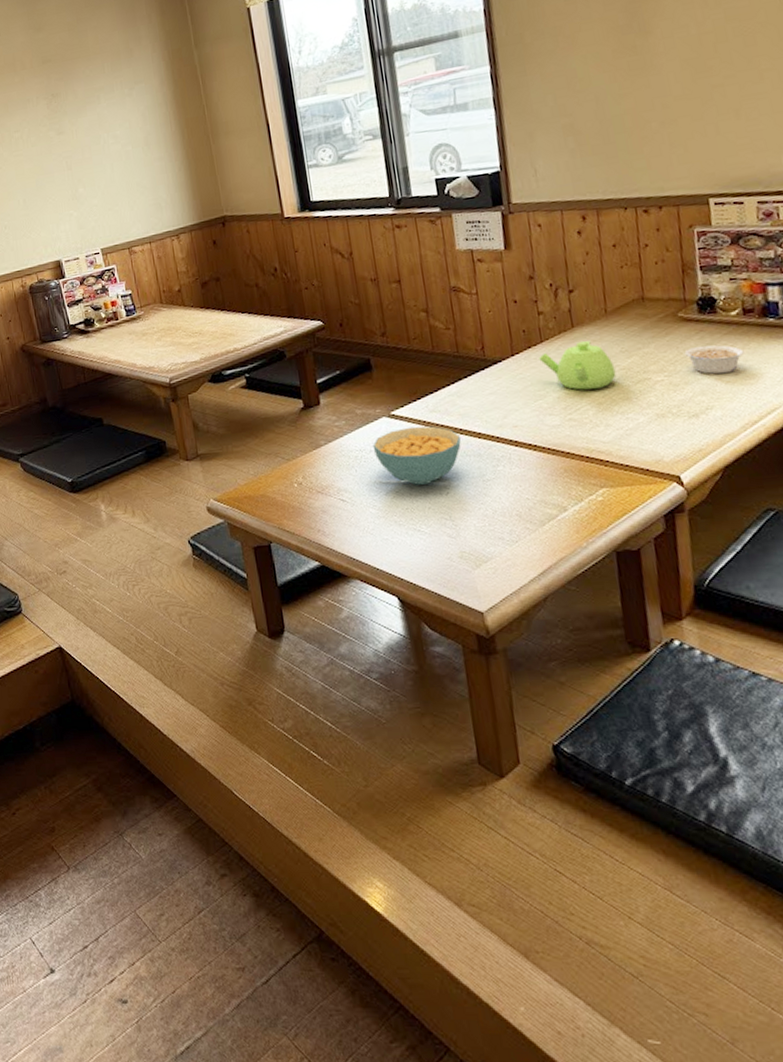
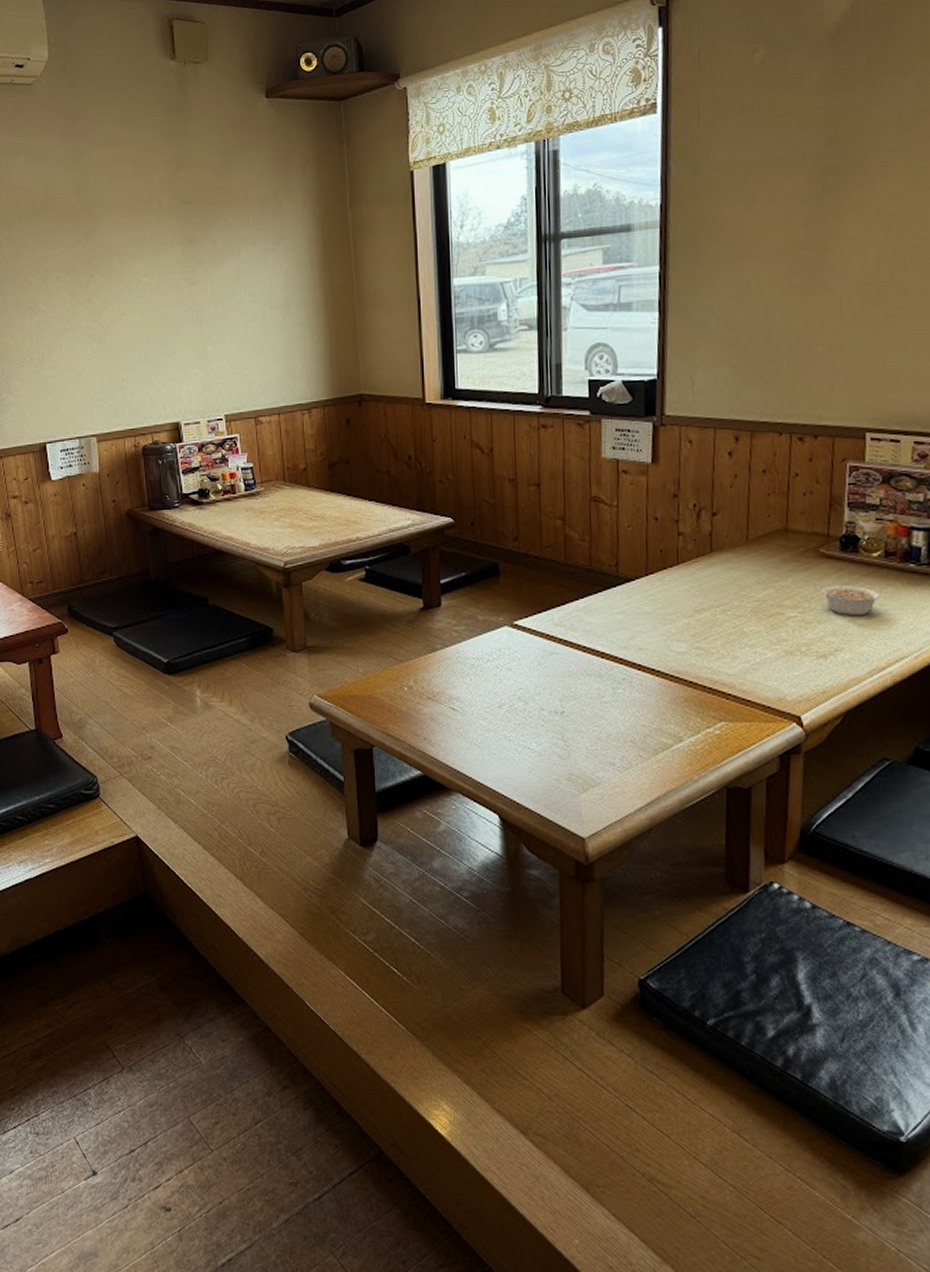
cereal bowl: present [372,426,461,485] -> none [491,639,584,700]
teapot: present [539,341,616,390] -> none [673,568,750,618]

